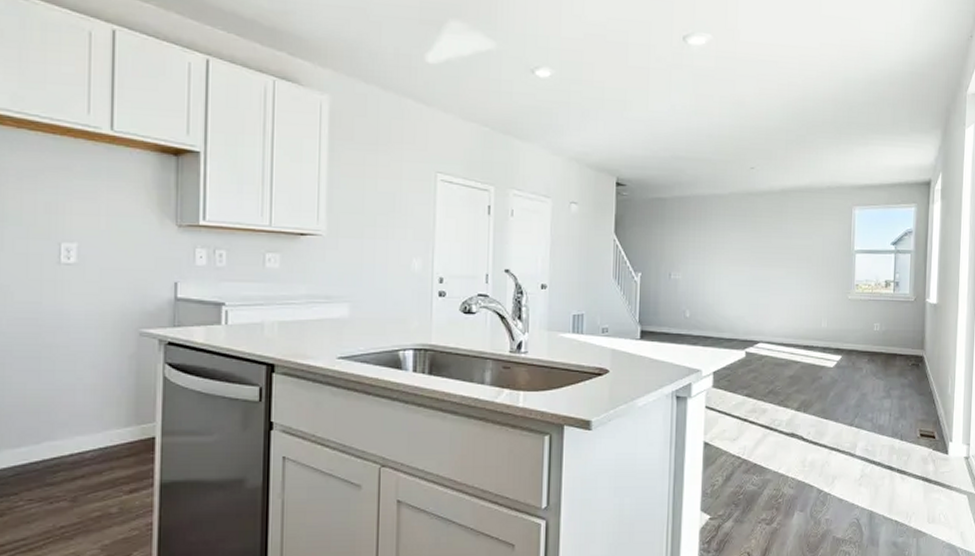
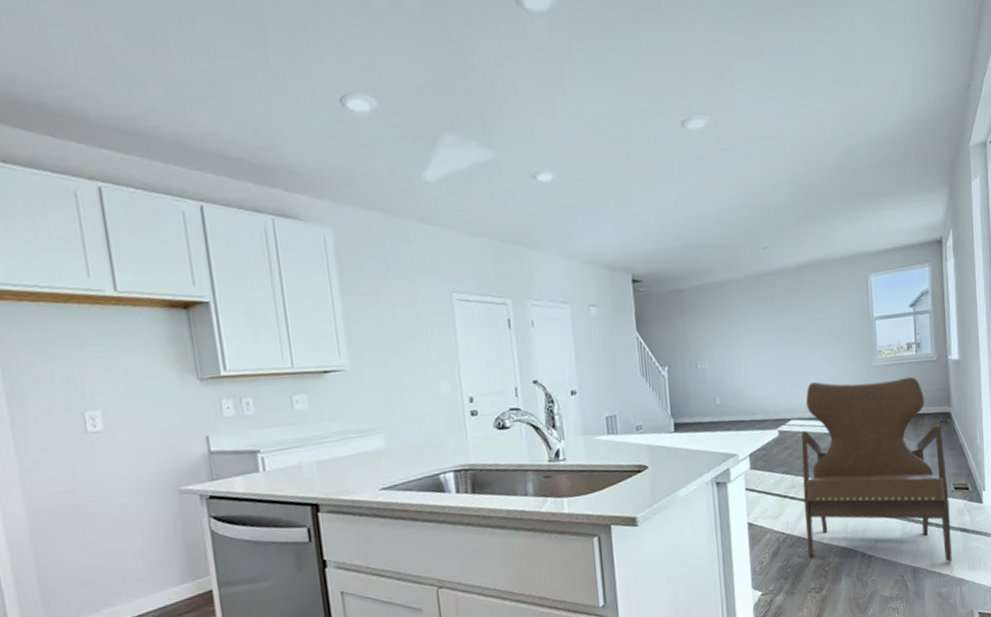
armchair: none [762,308,914,511] -> present [801,376,952,562]

